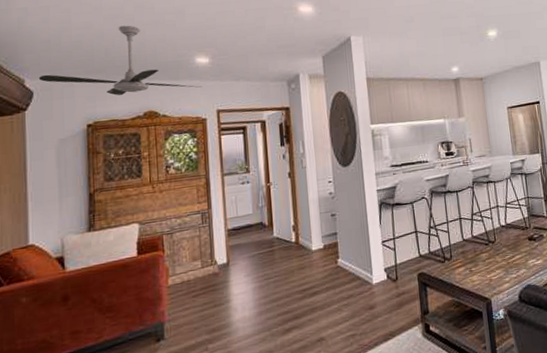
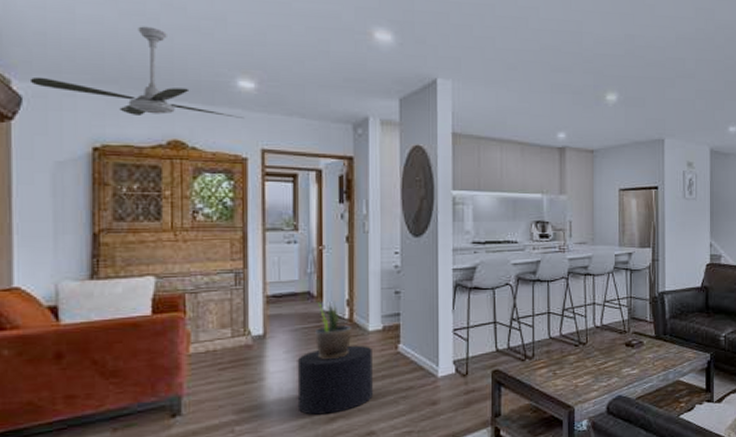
stool: none [255,263,320,328] -> present [297,345,373,415]
potted plant: none [268,228,299,279] -> present [314,301,352,360]

